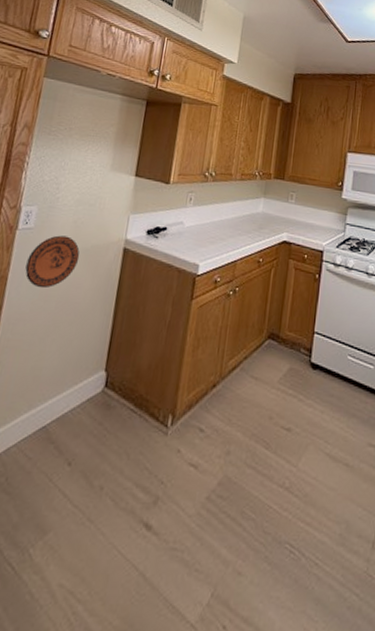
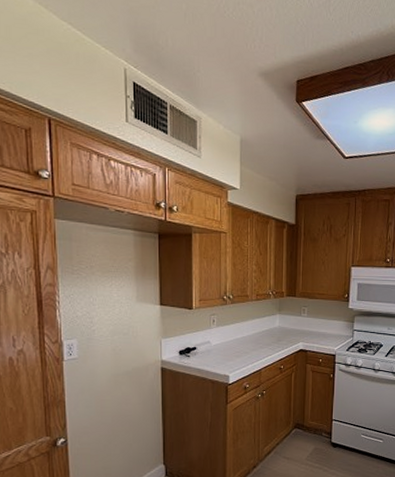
decorative plate: present [25,235,80,289] -> none [79,362,124,407]

